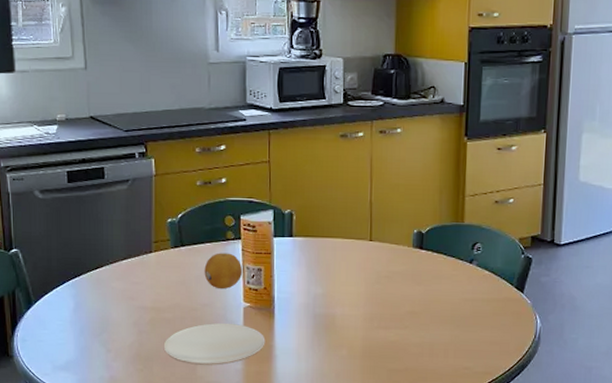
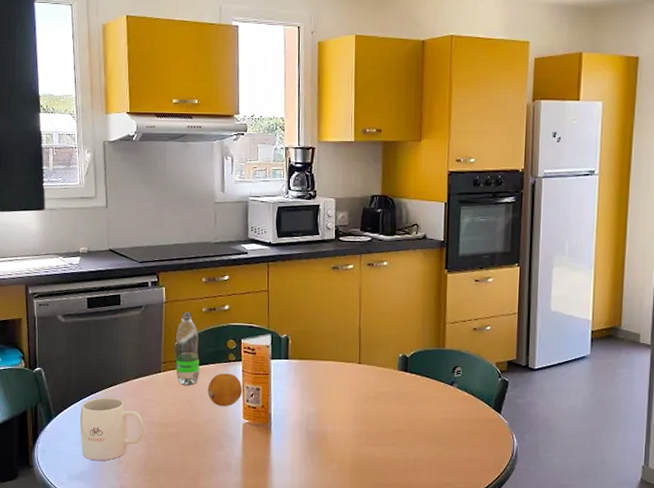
mug: none [63,280,135,350] -> present [80,397,144,461]
plate: present [163,323,266,365] -> none [169,438,263,478]
bottle: none [167,186,194,266] -> present [175,312,199,385]

